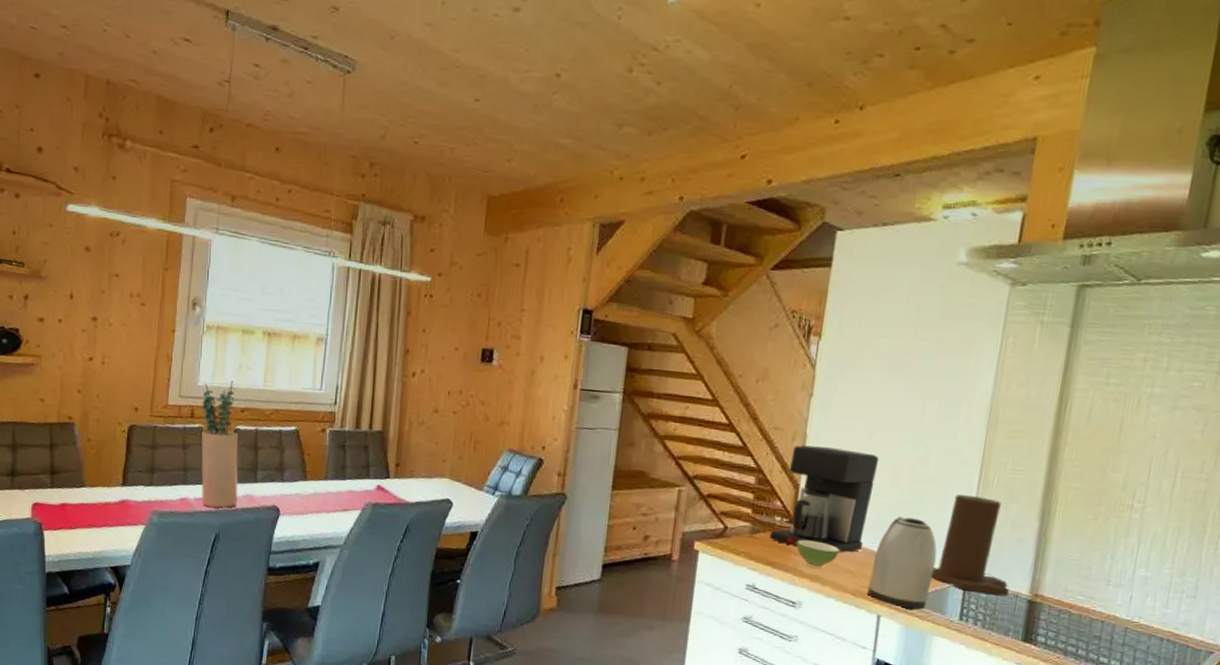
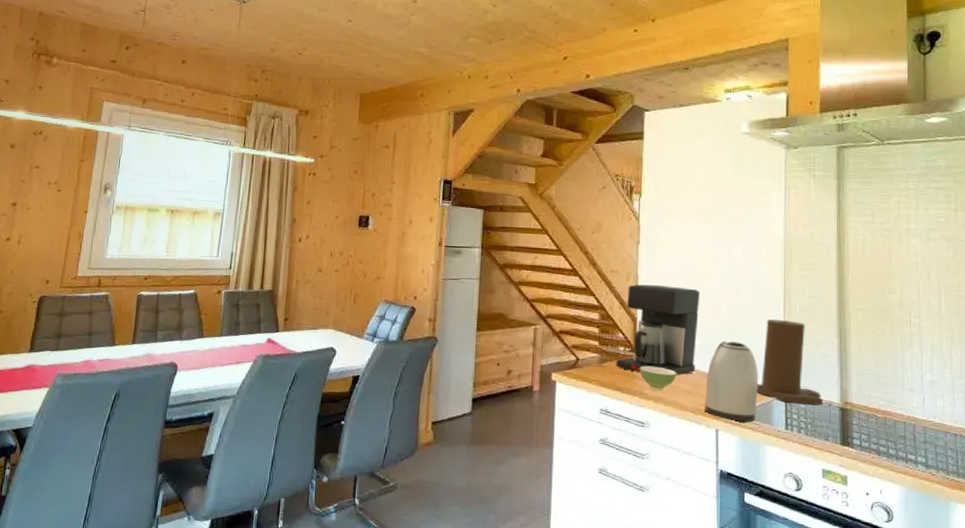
vase: present [201,381,239,509] -> none [104,253,142,368]

